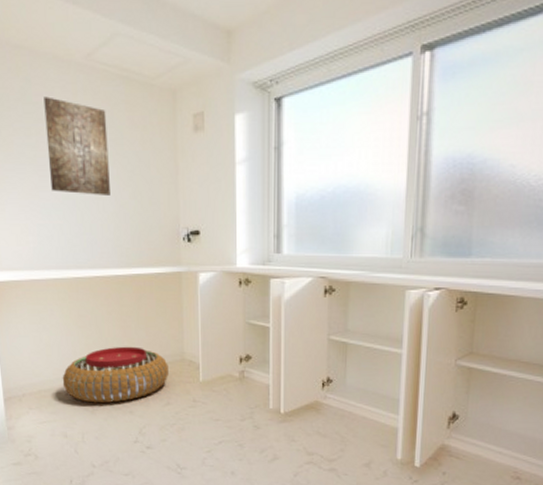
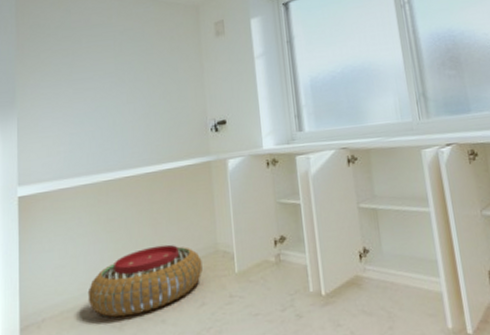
wall art: present [44,96,110,195] -> none [81,22,141,102]

